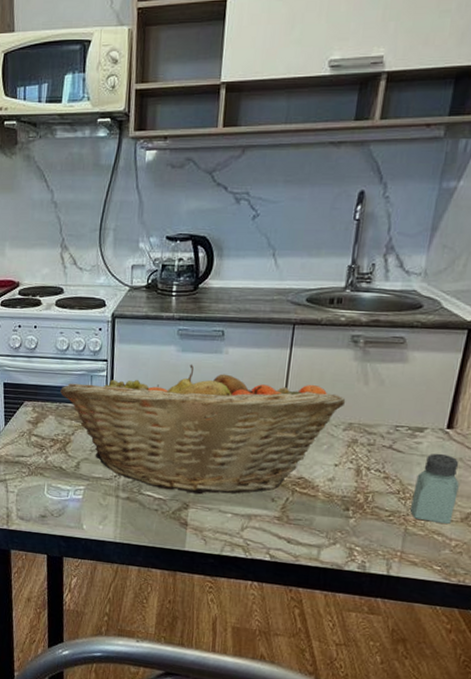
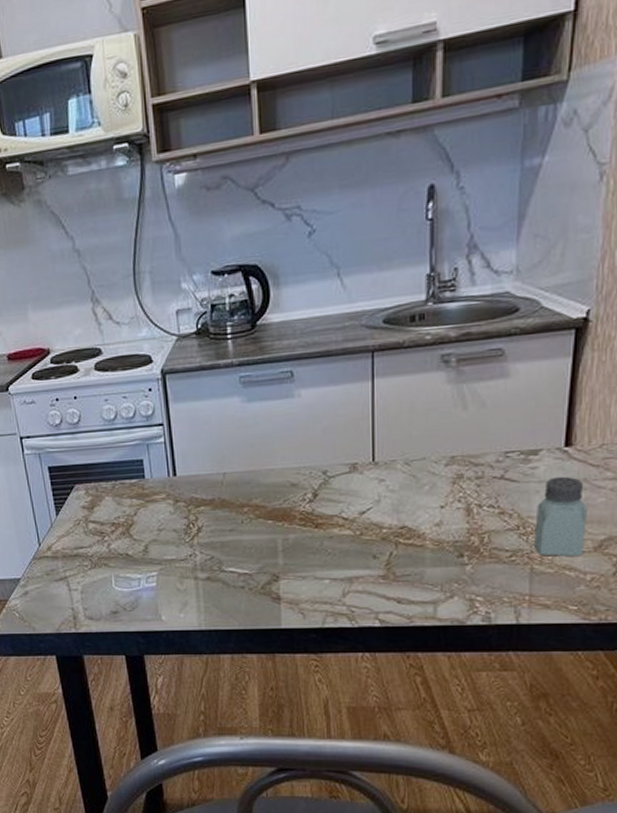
fruit basket: present [60,364,346,495] -> none [114,414,444,563]

